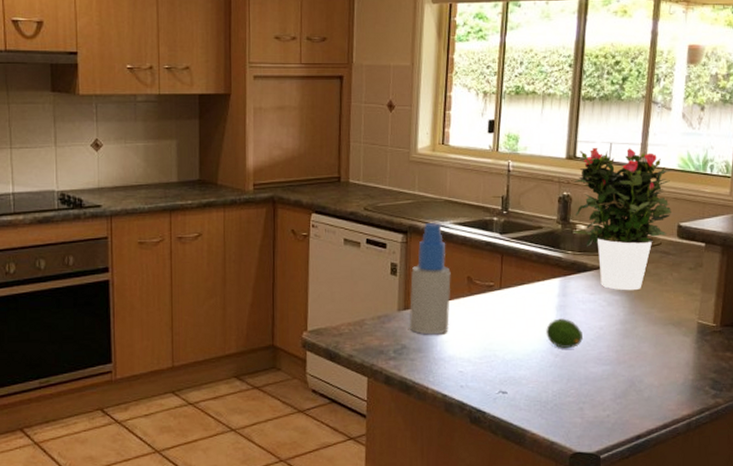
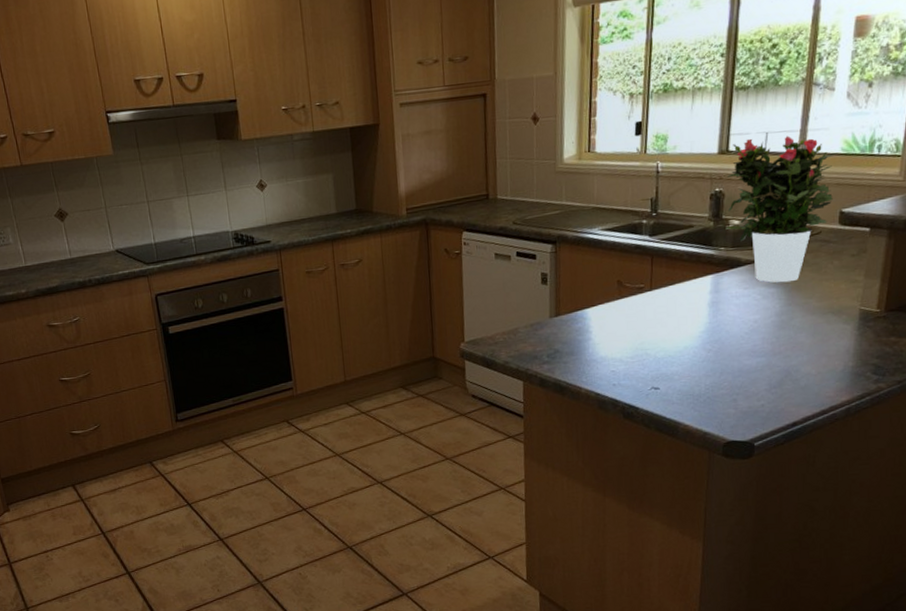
spray bottle: present [410,223,451,335] -> none [561,230,601,339]
fruit: present [546,318,583,348] -> none [698,314,736,343]

